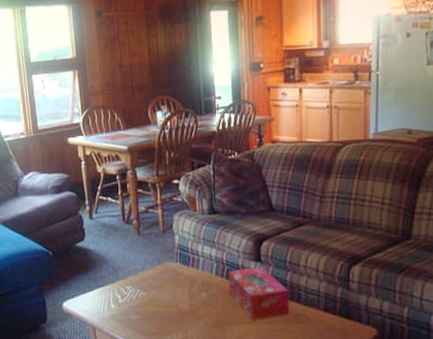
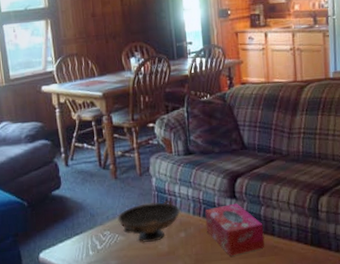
decorative bowl: none [139,258,203,300] -> present [118,199,181,242]

